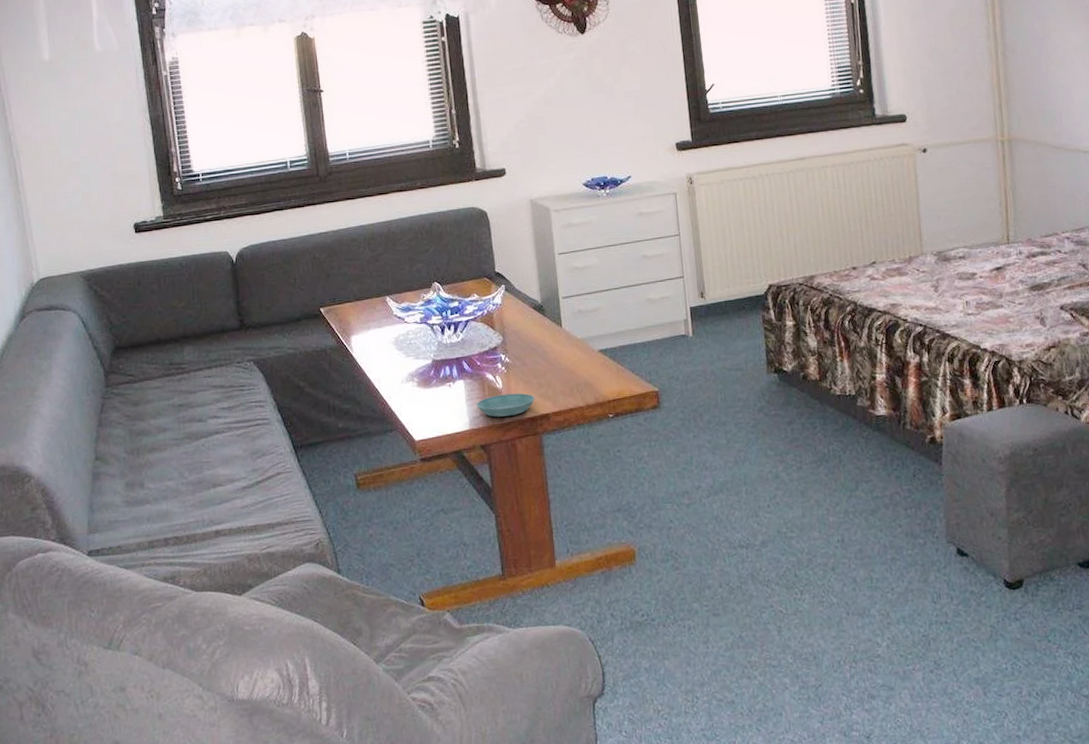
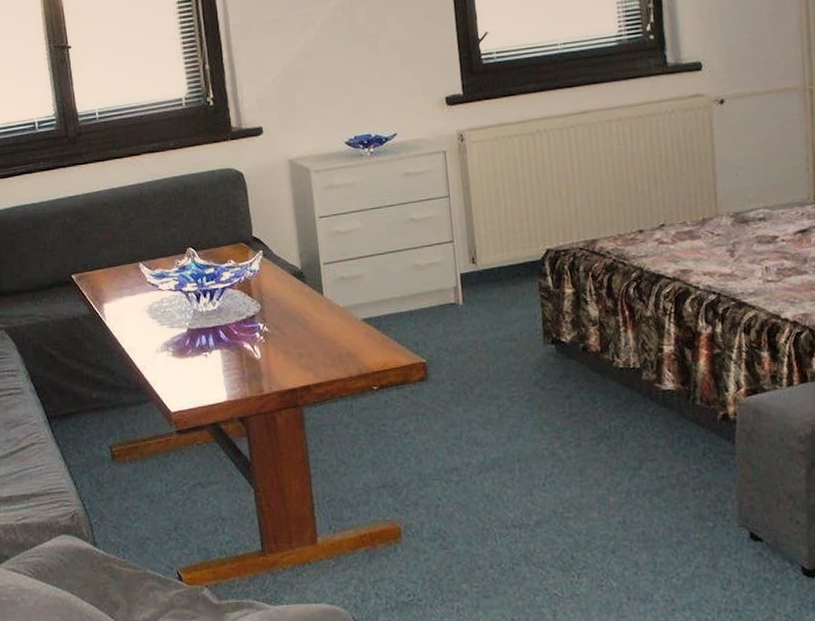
saucer: present [476,393,536,417] -> none [234,363,296,389]

